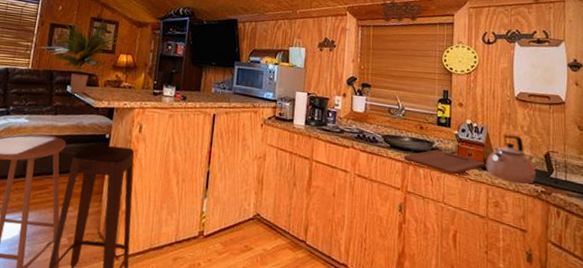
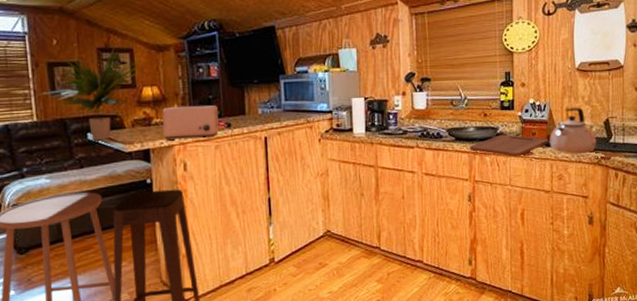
toaster: none [128,74,179,107] -> present [162,105,220,141]

